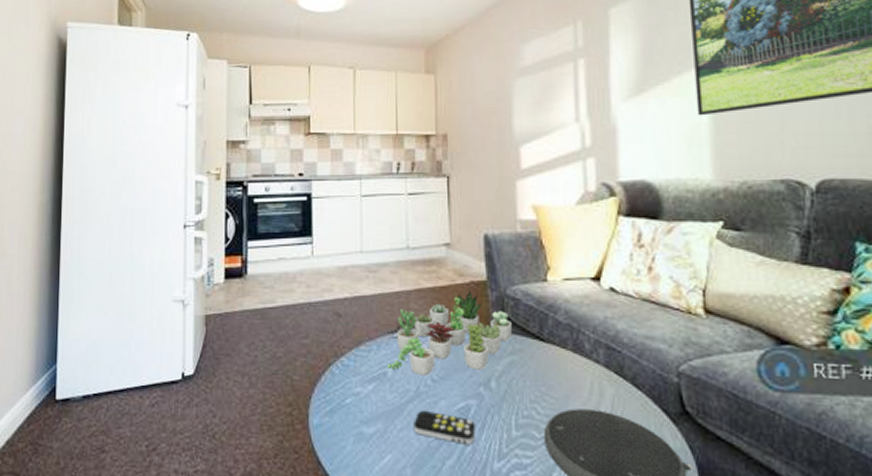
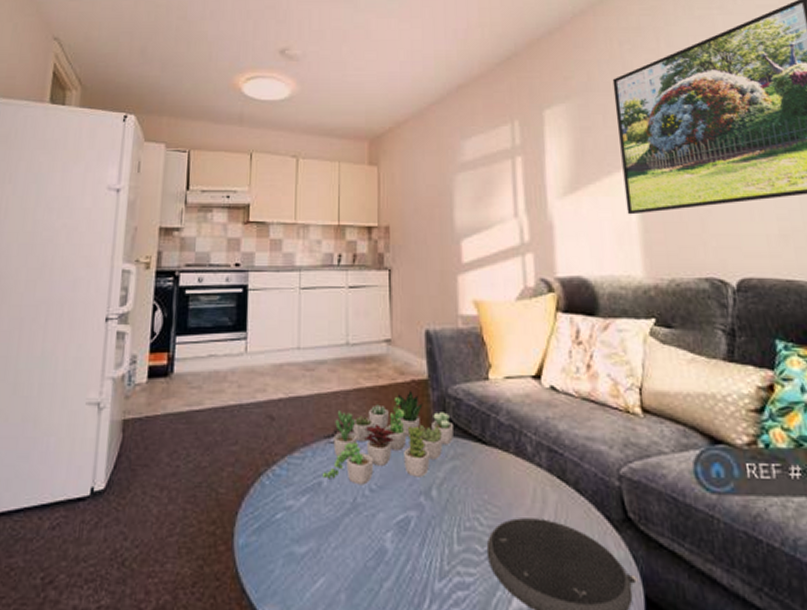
remote control: present [413,410,476,445] -> none [349,524,416,563]

